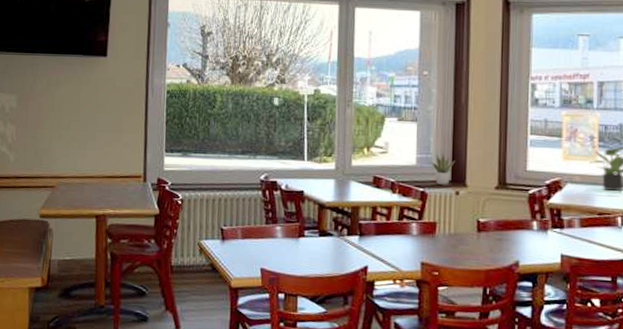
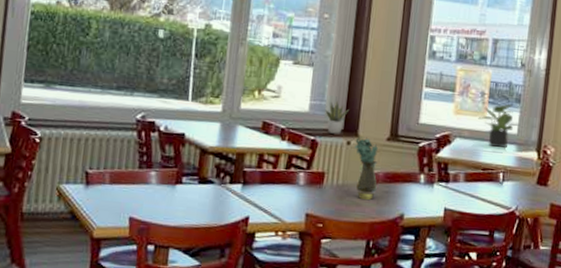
vase: none [464,185,490,249] -> present [354,135,378,201]

